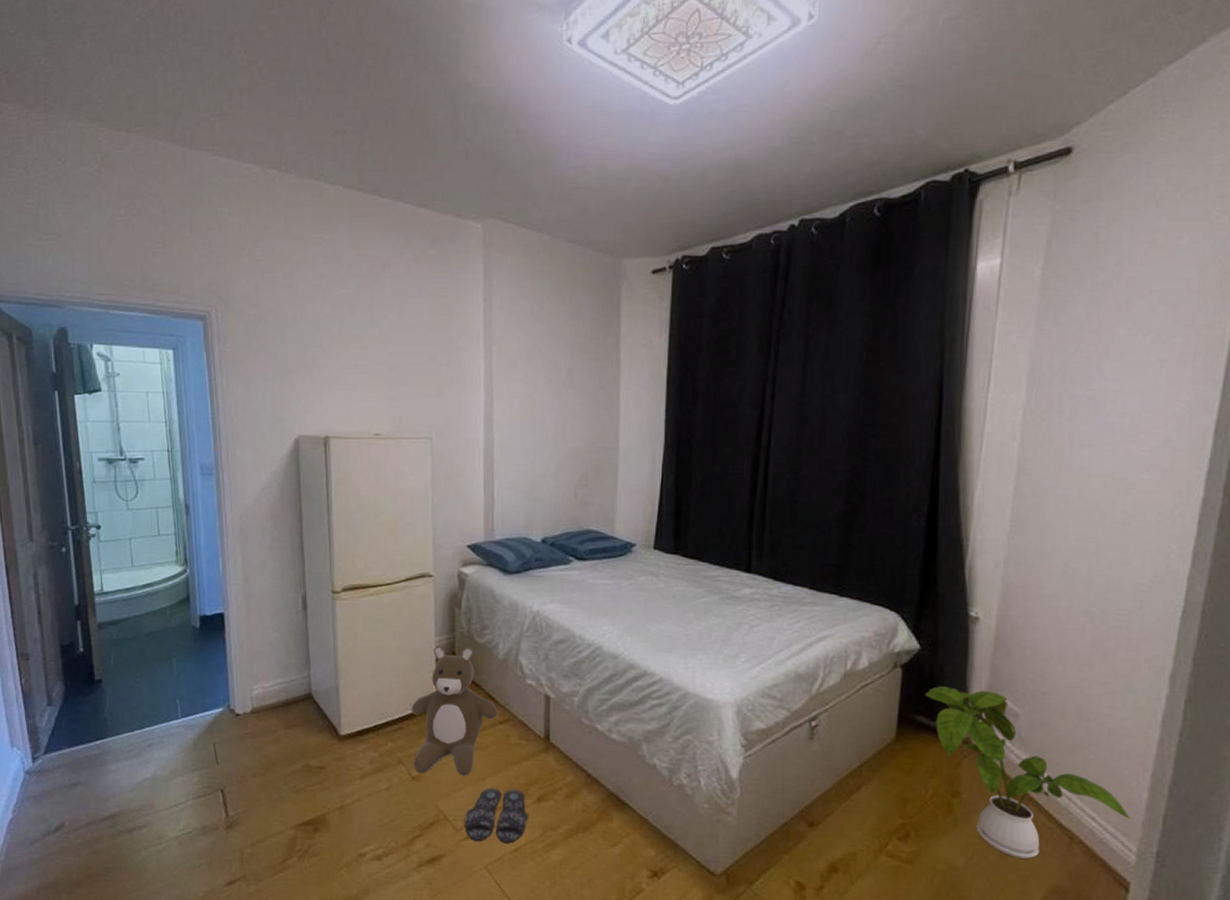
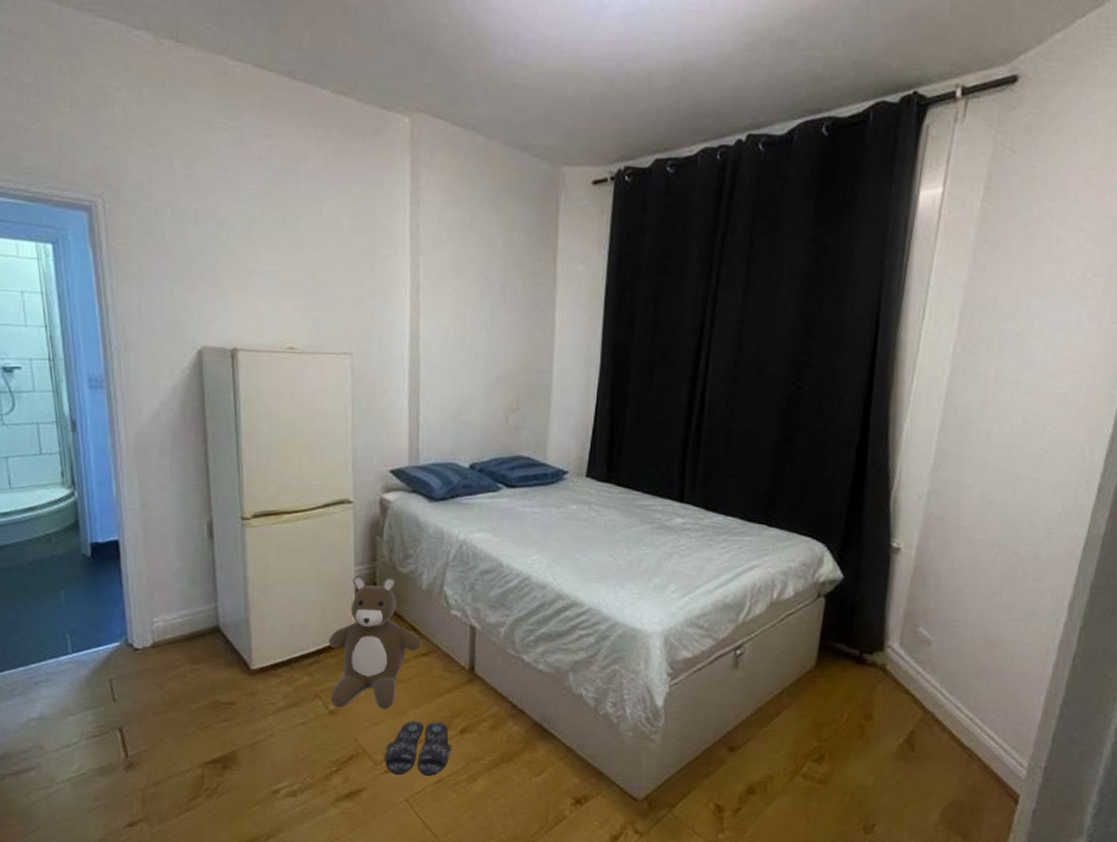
house plant: present [925,685,1131,859] -> none [845,614,1025,776]

